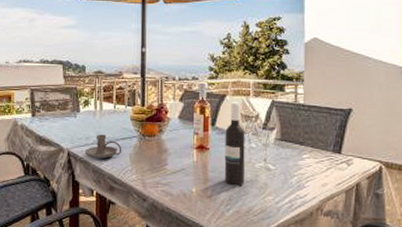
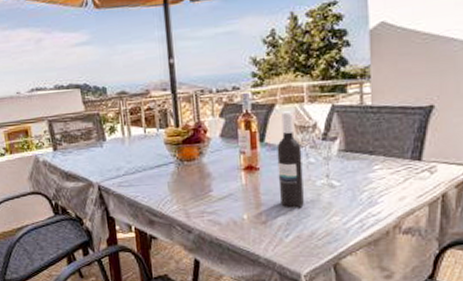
candle holder: present [84,134,122,159] -> none [116,163,159,191]

